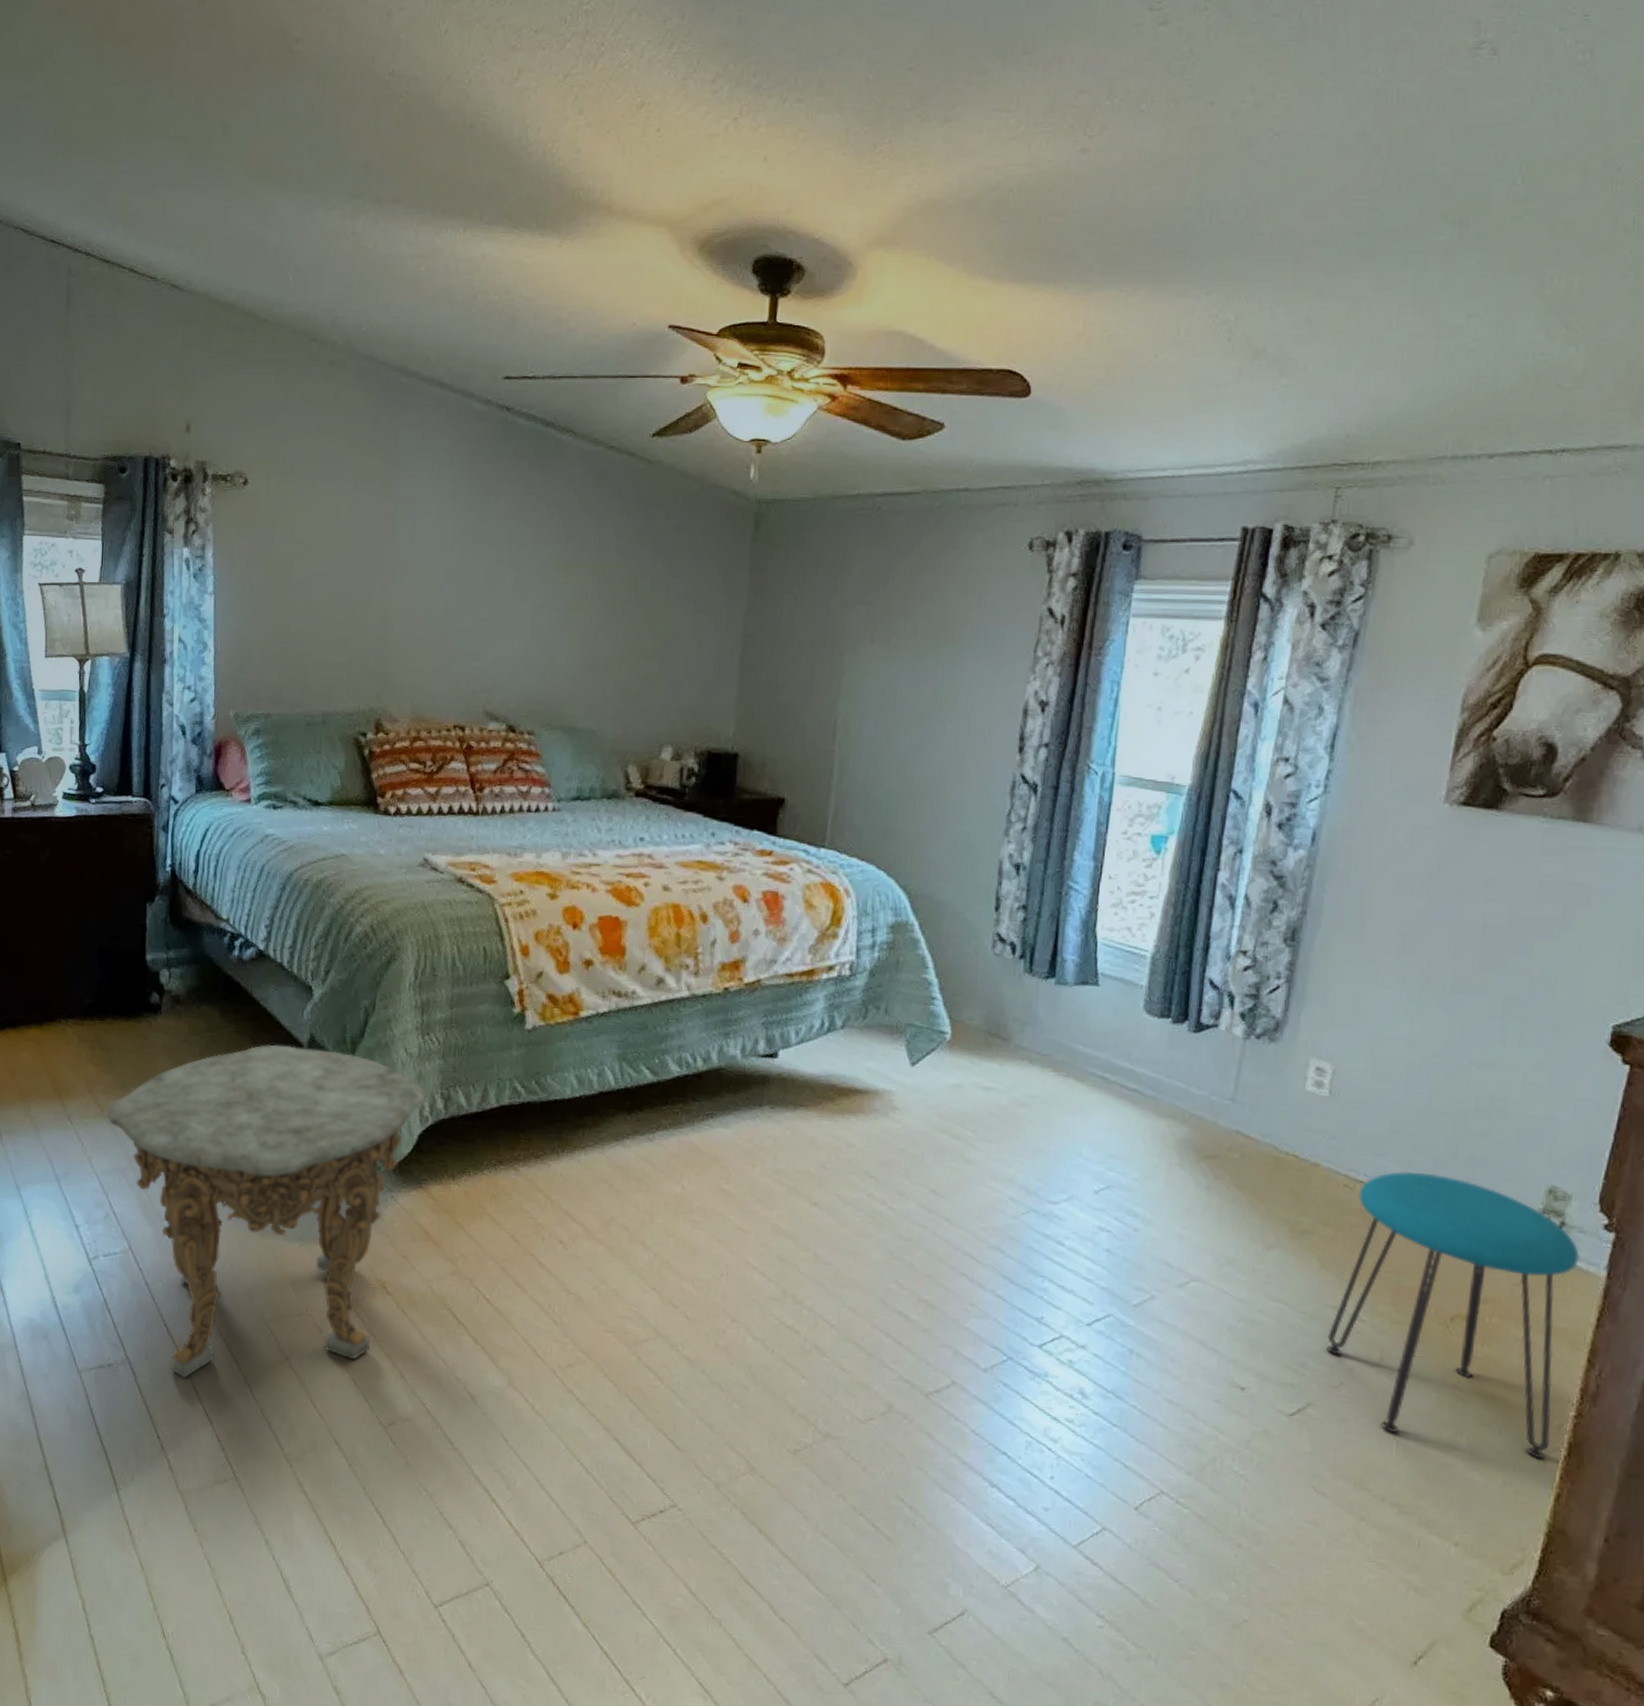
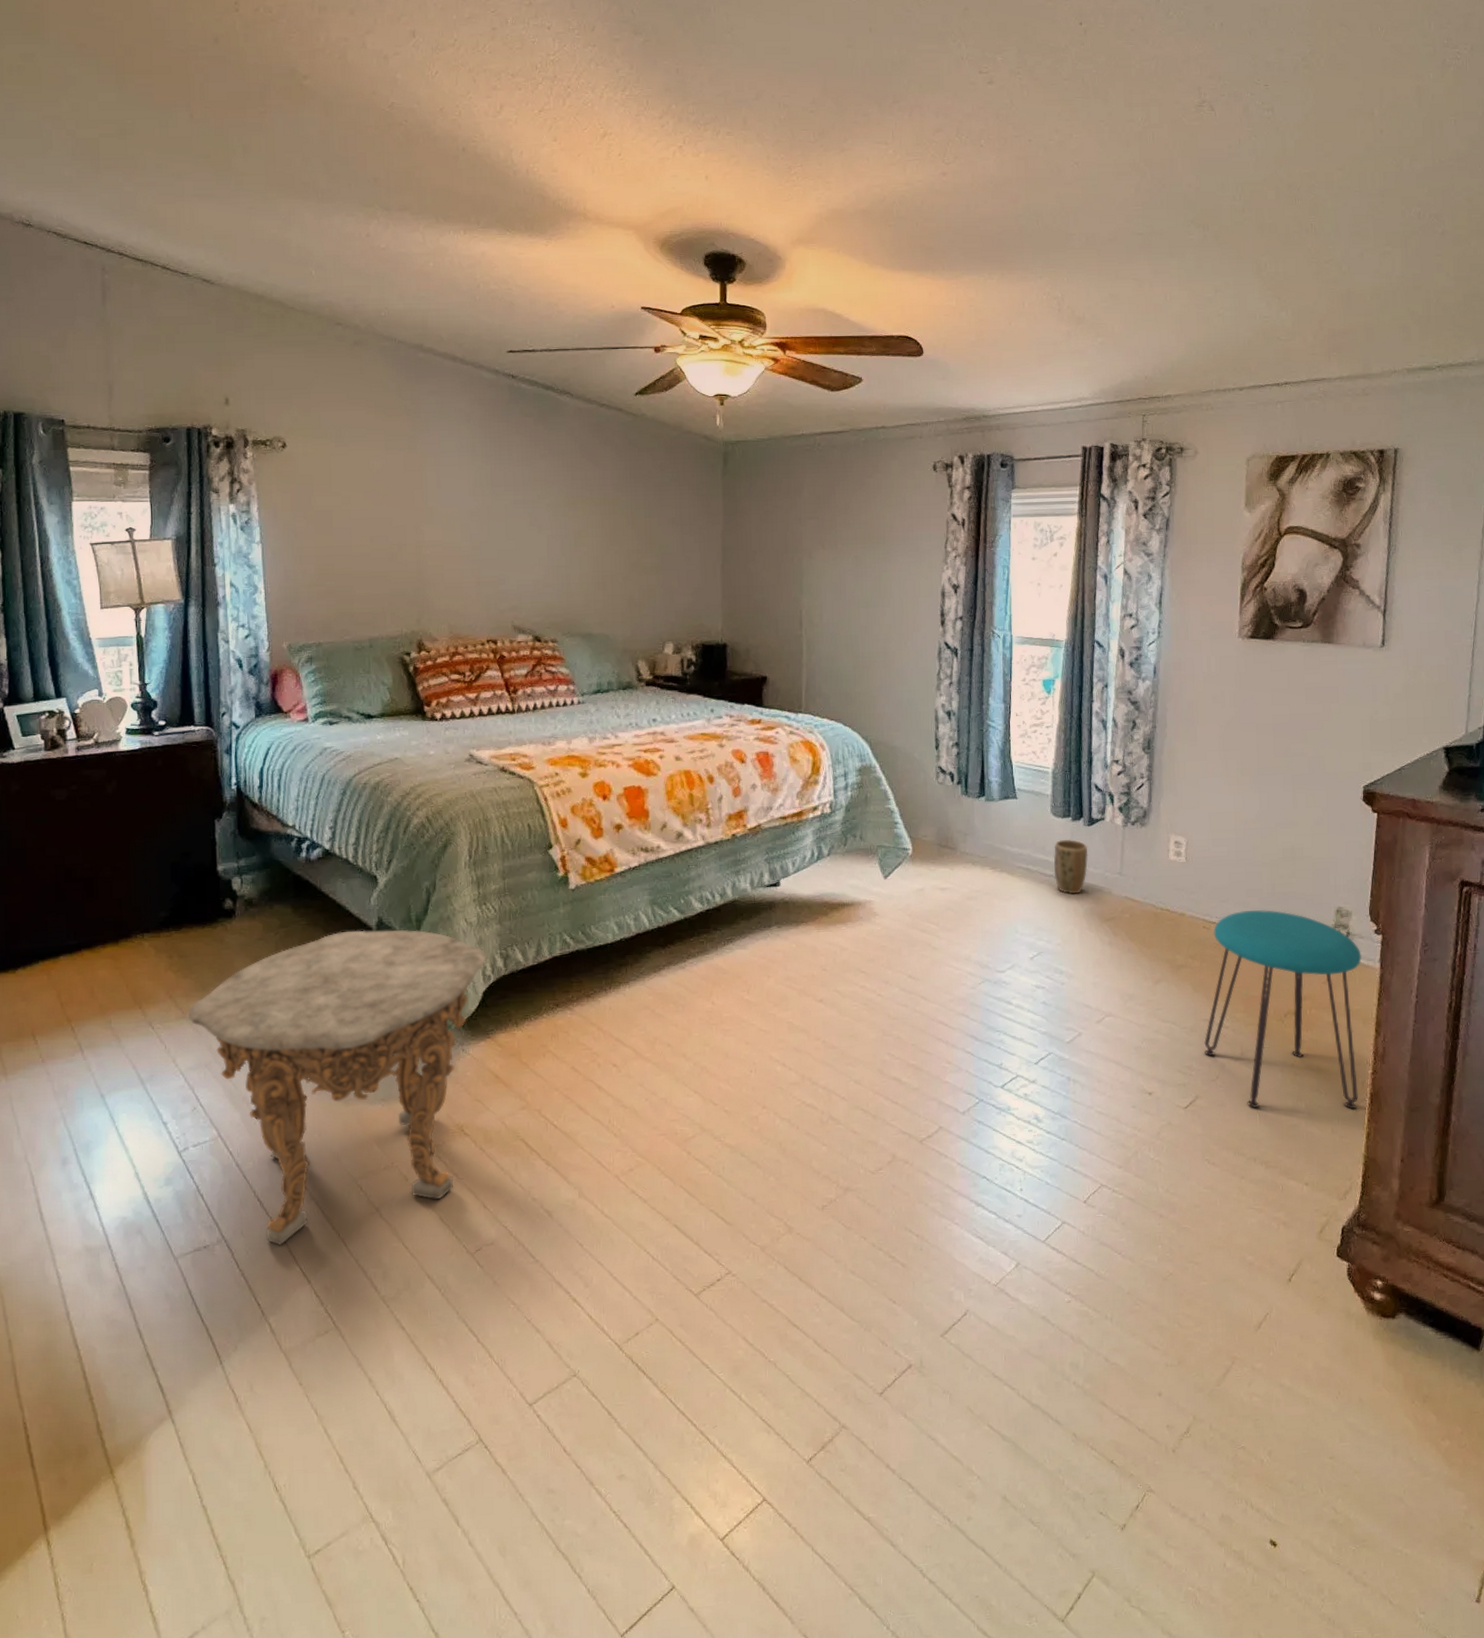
plant pot: none [1139,1045,1191,1118] -> present [1053,839,1089,894]

